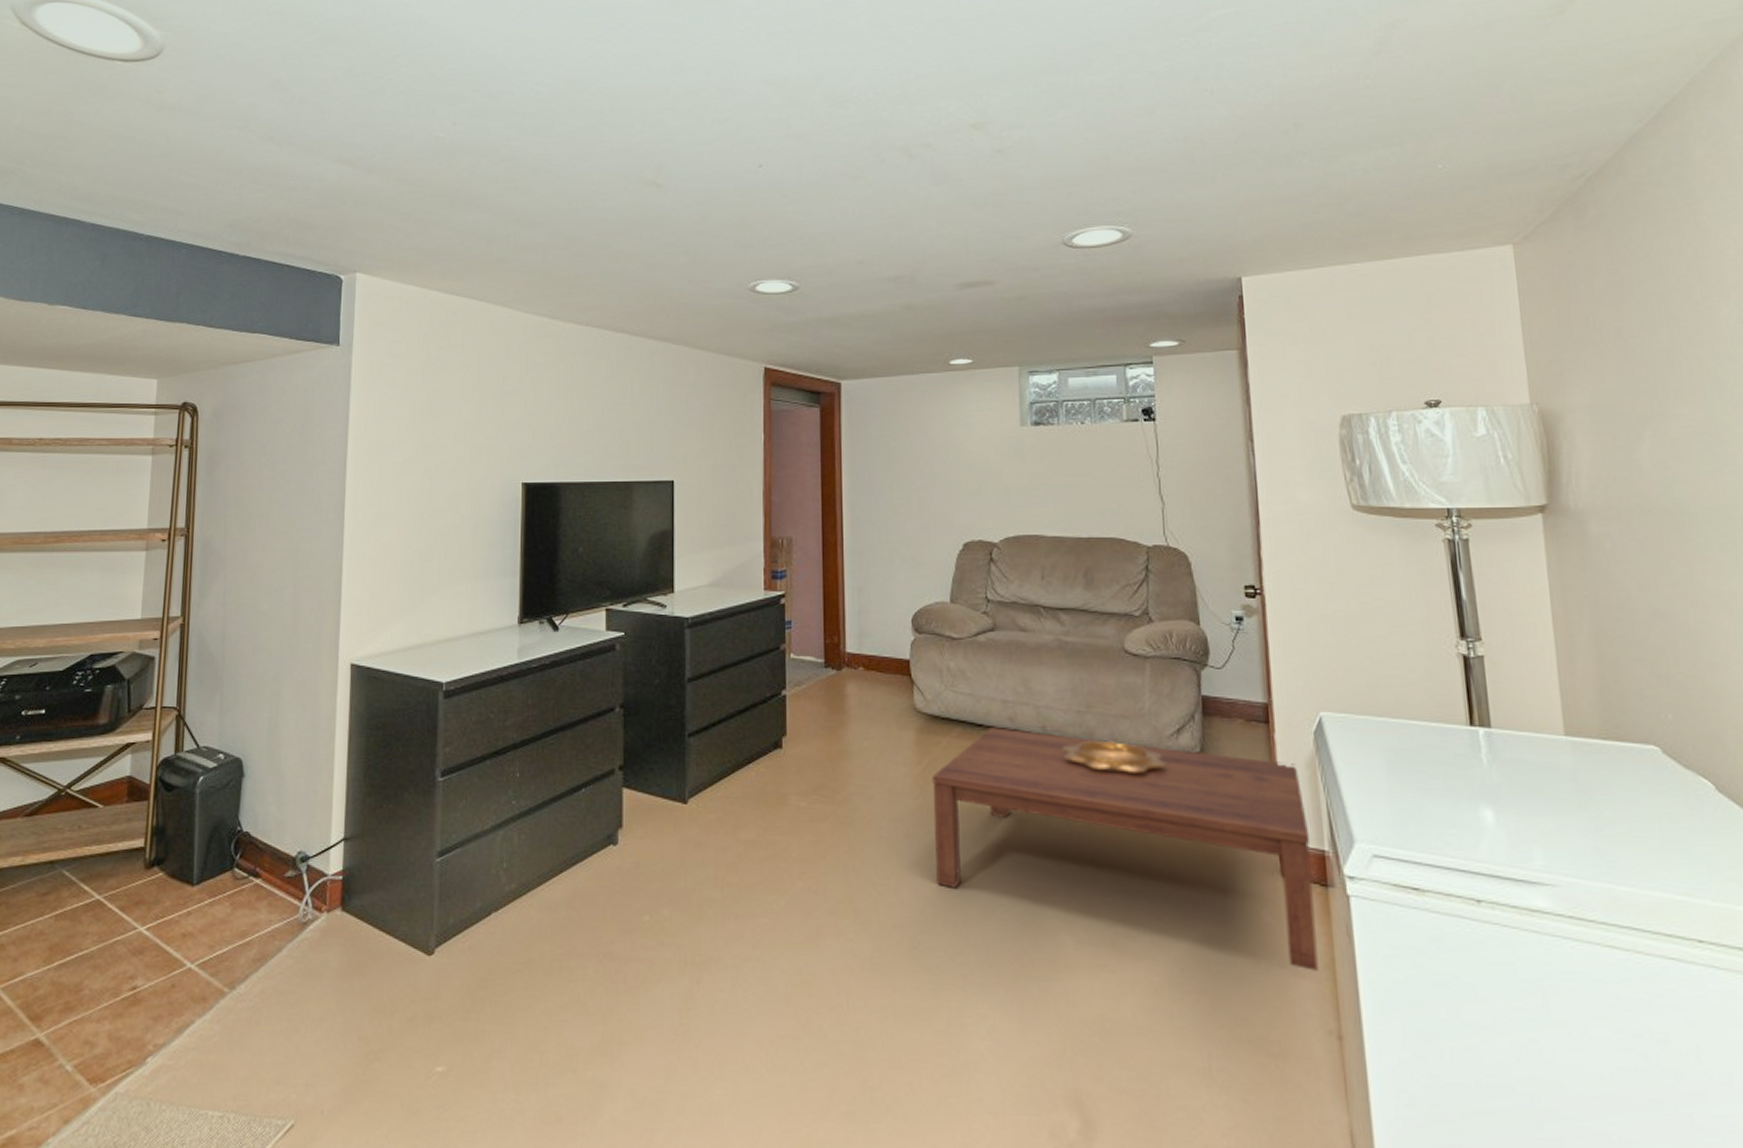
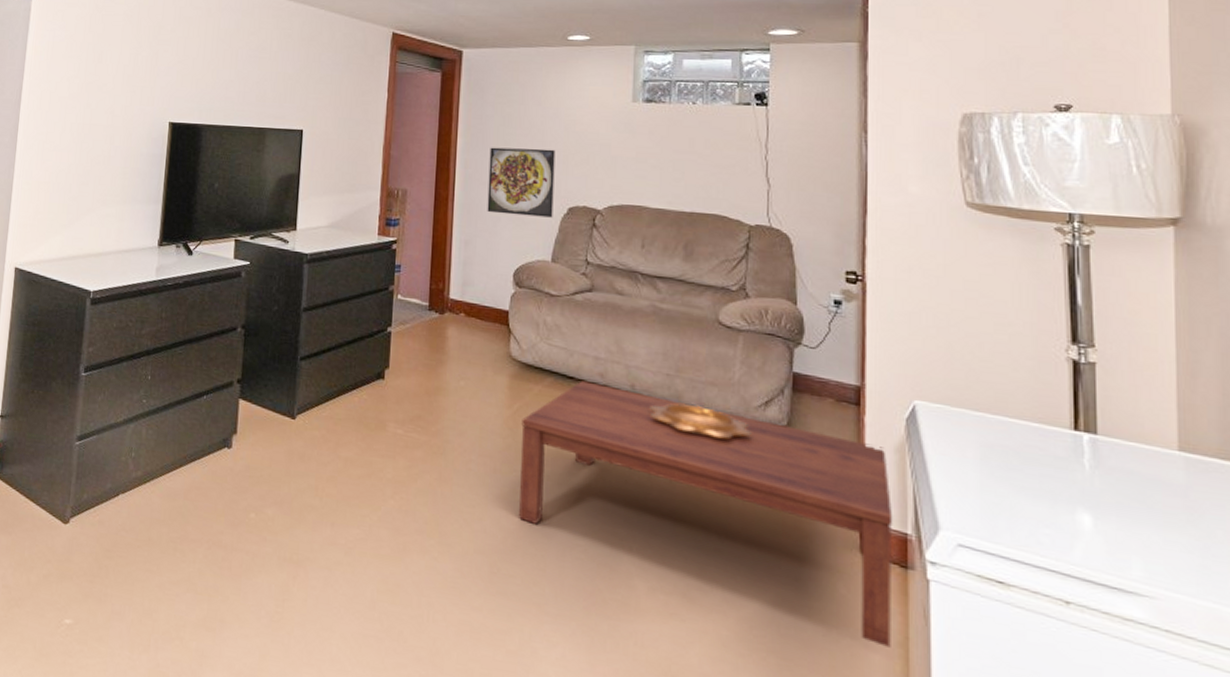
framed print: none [877,482,948,556] -> present [487,147,556,218]

